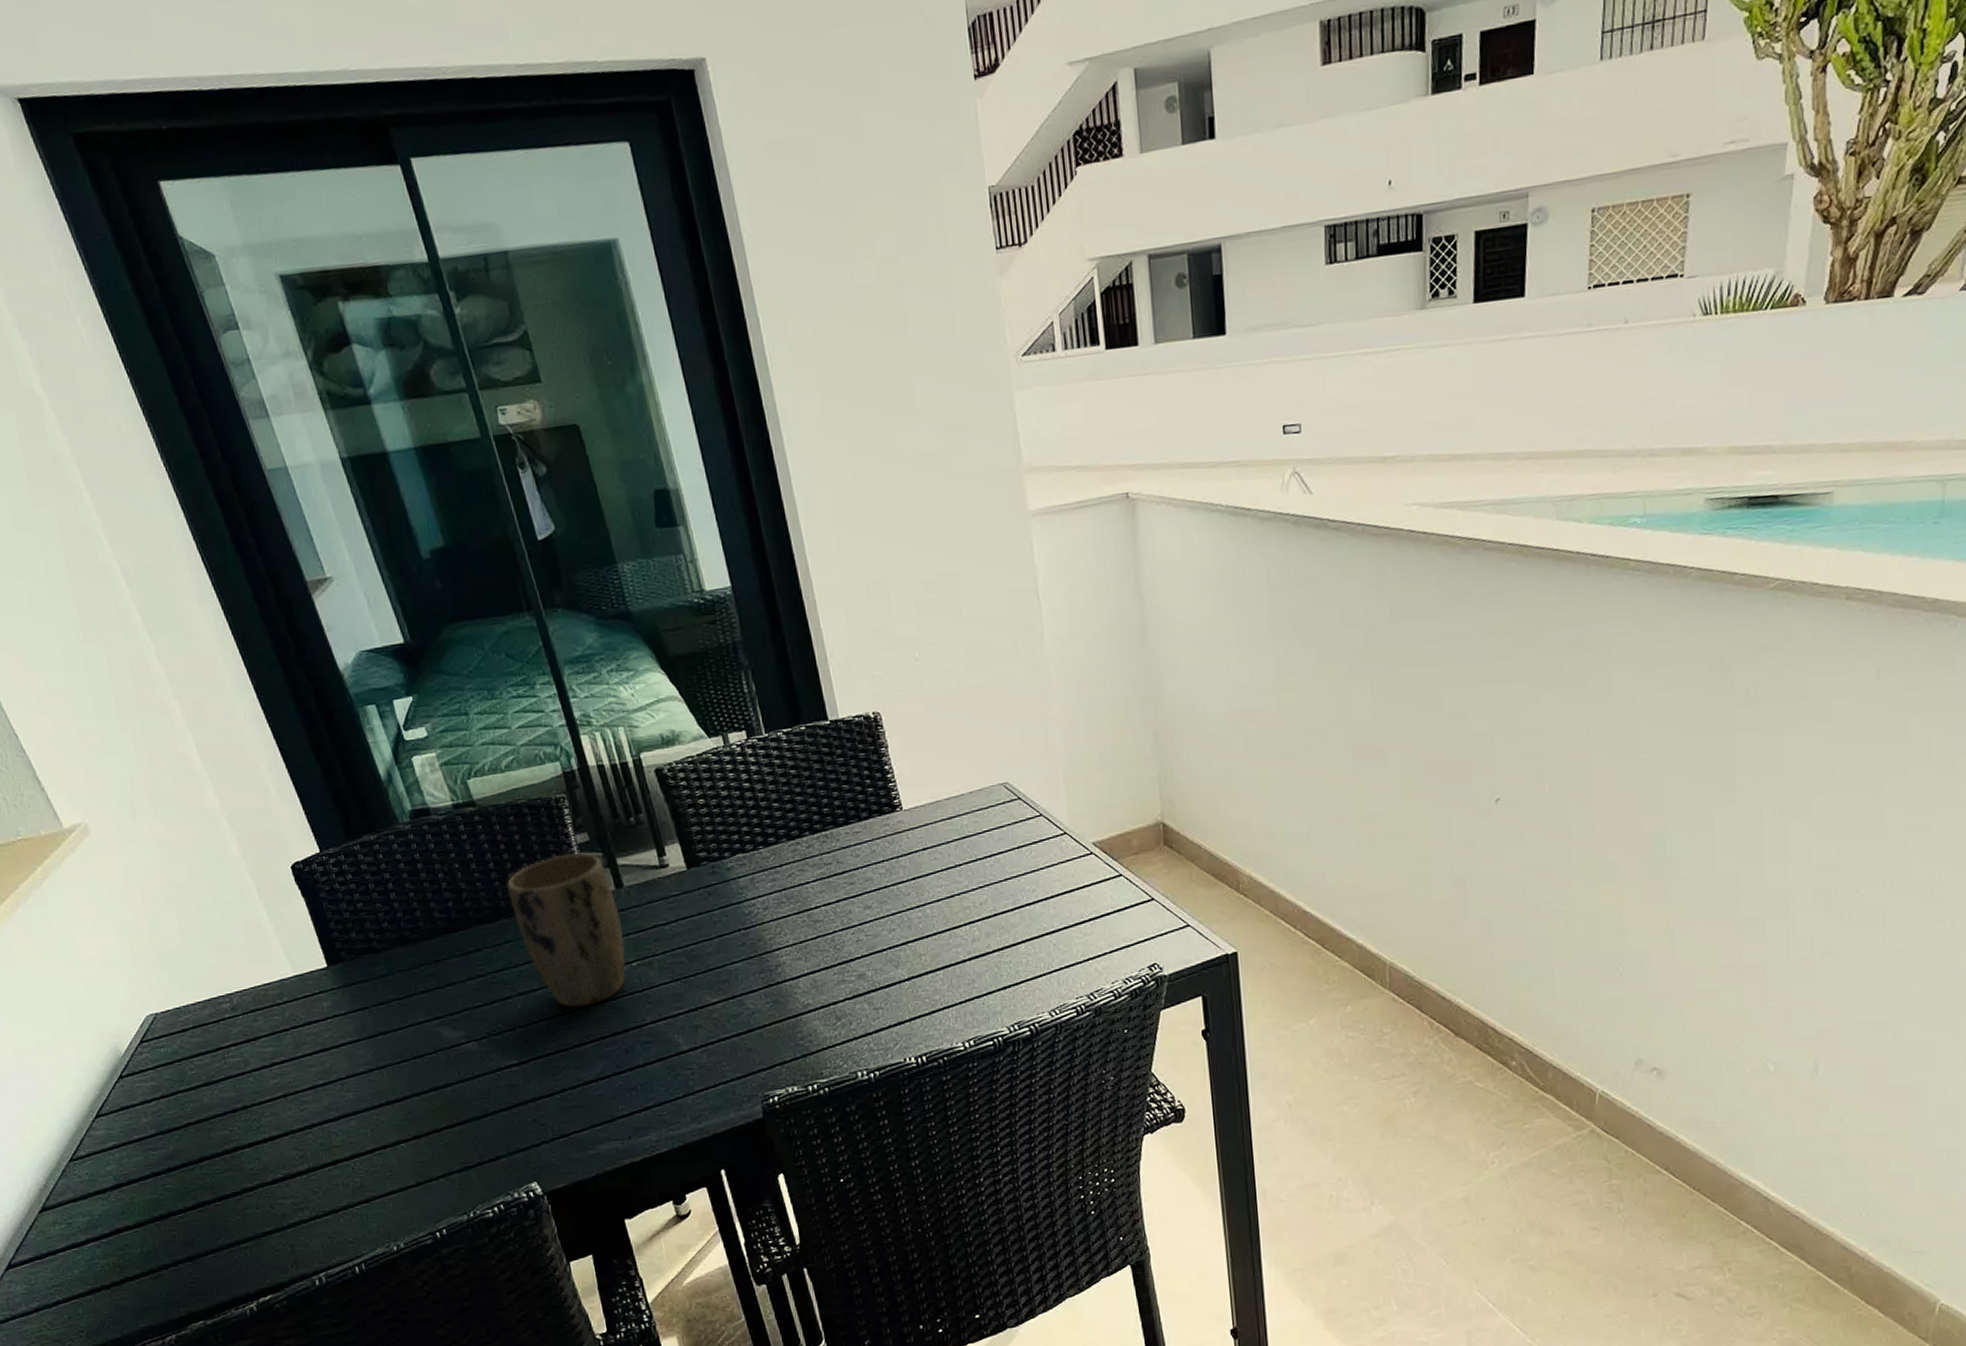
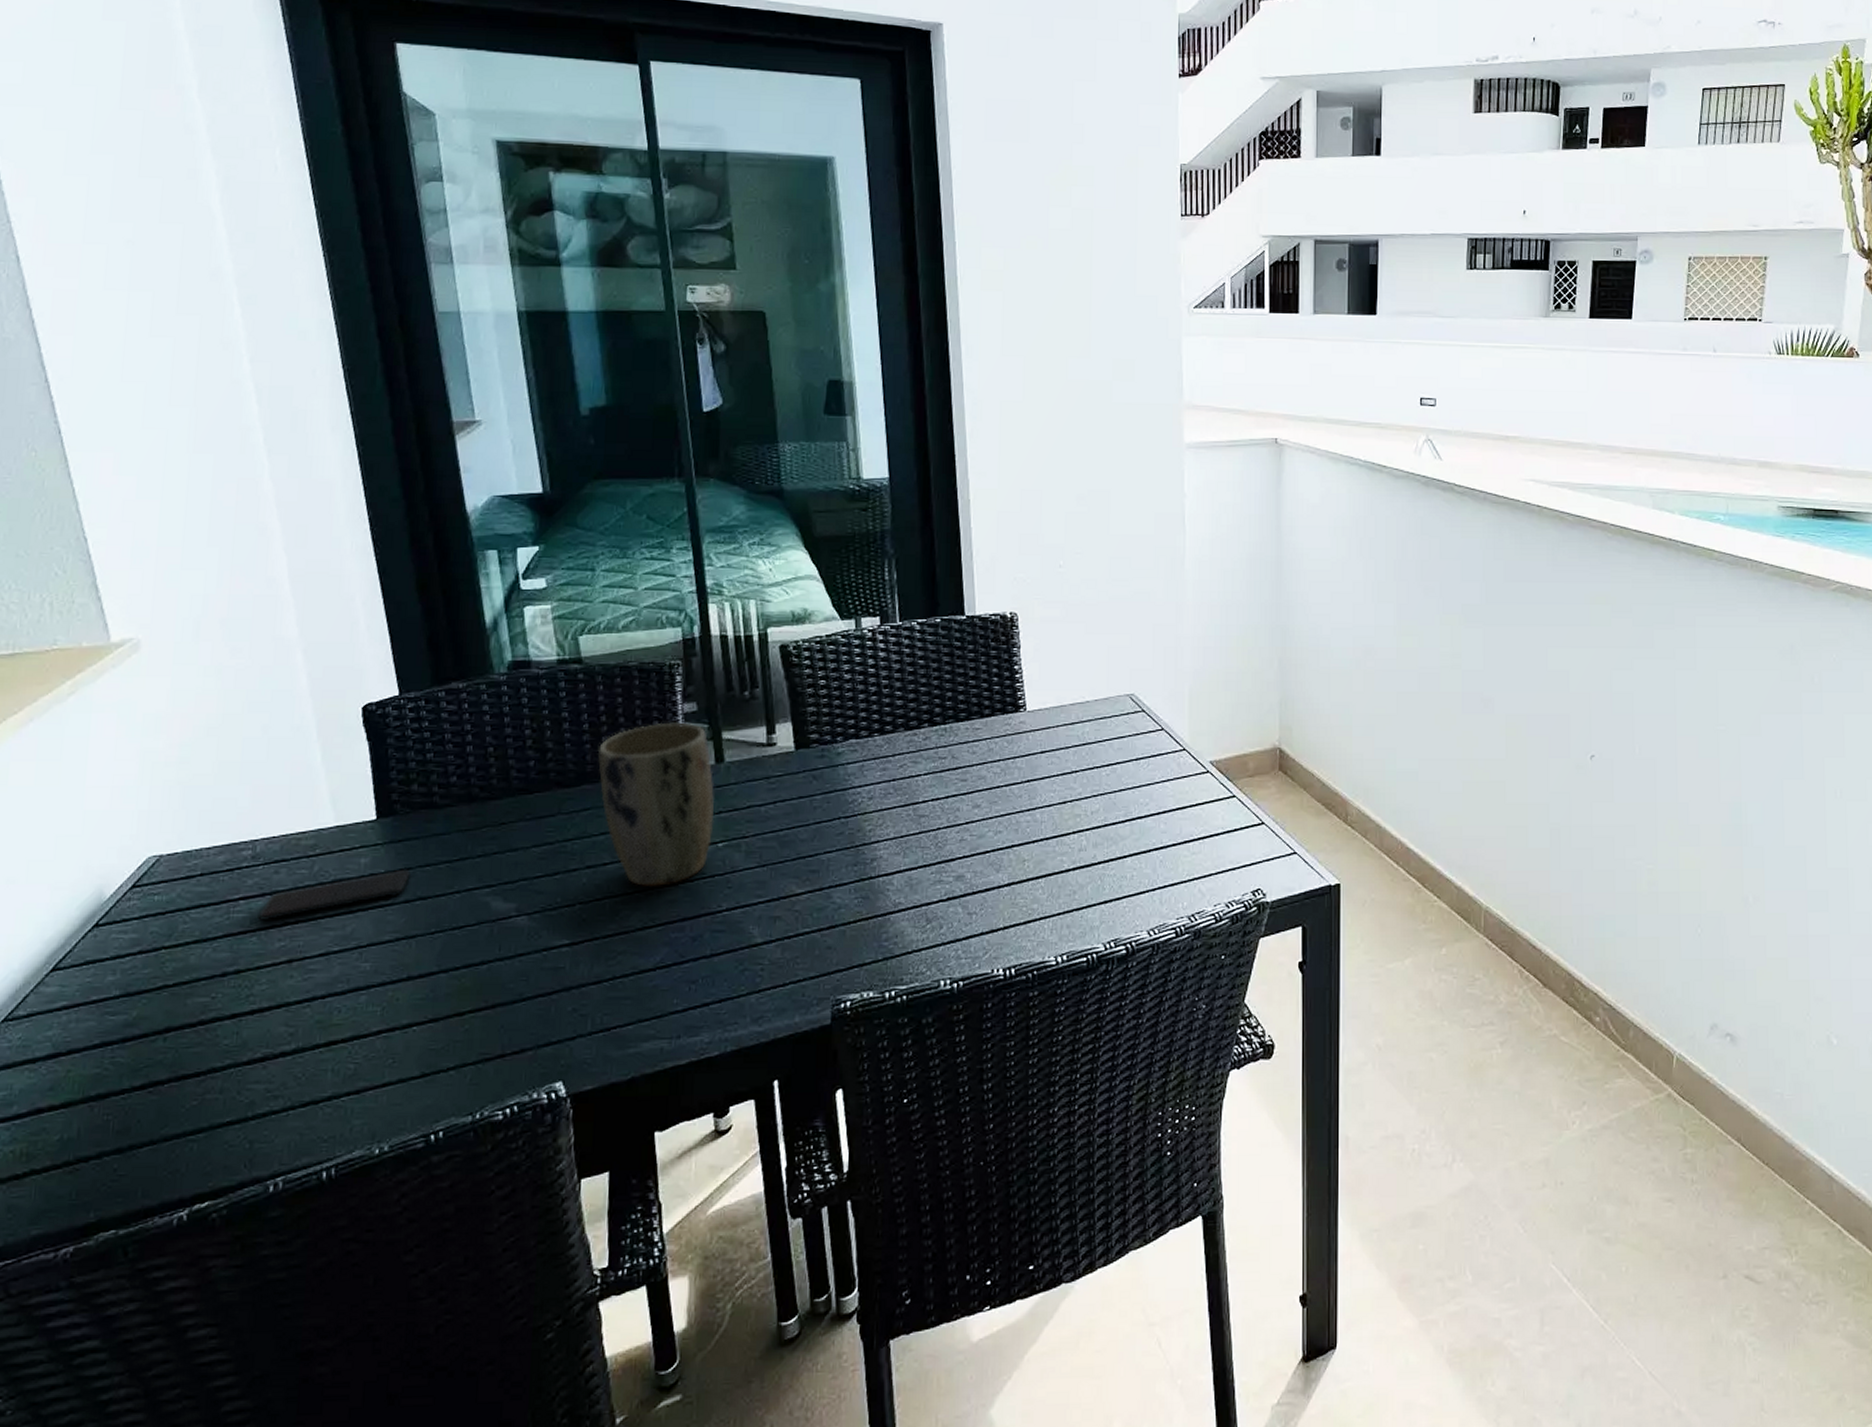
smartphone: none [249,1008,368,1063] -> present [258,869,411,920]

